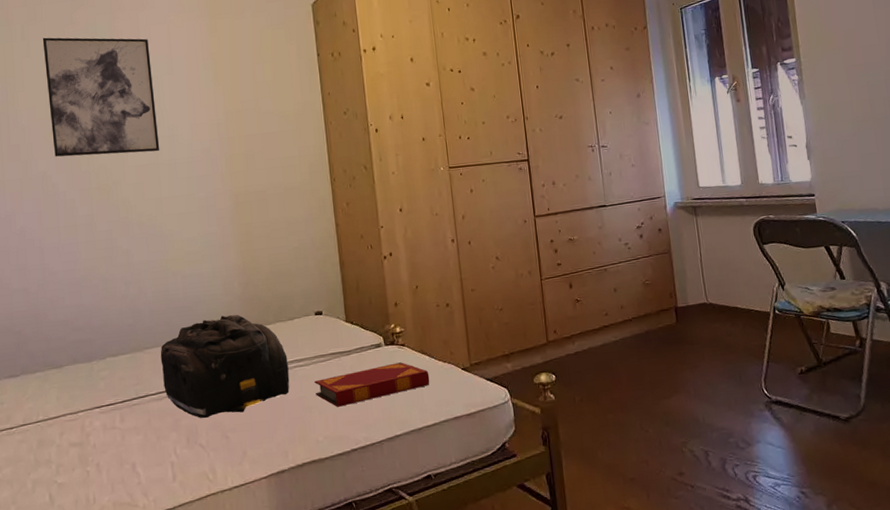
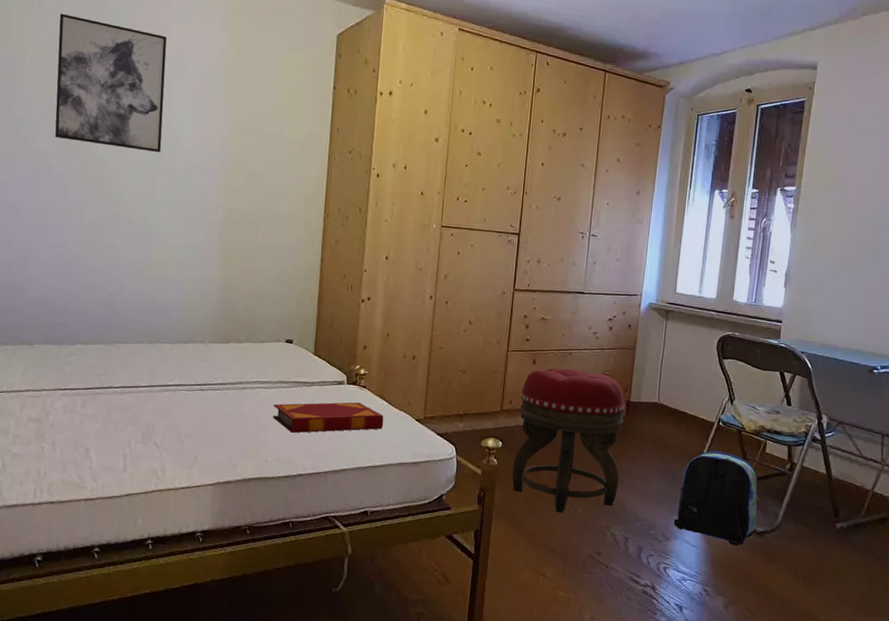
duffel bag: present [160,314,290,418] -> none [128,325,252,421]
footstool: none [563,283,686,439] -> present [512,368,625,513]
backpack: none [750,340,841,438] -> present [673,451,760,546]

